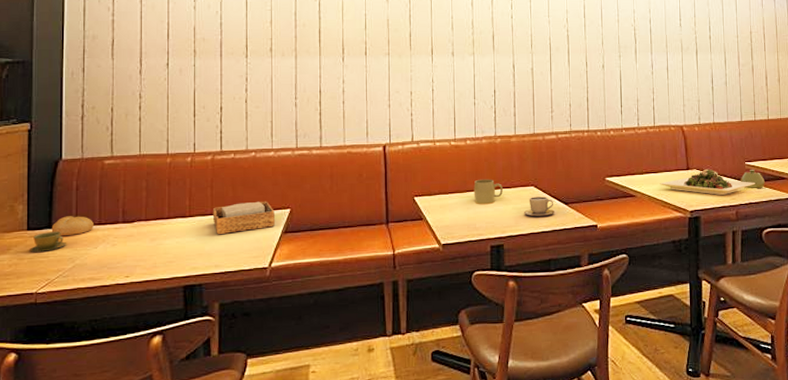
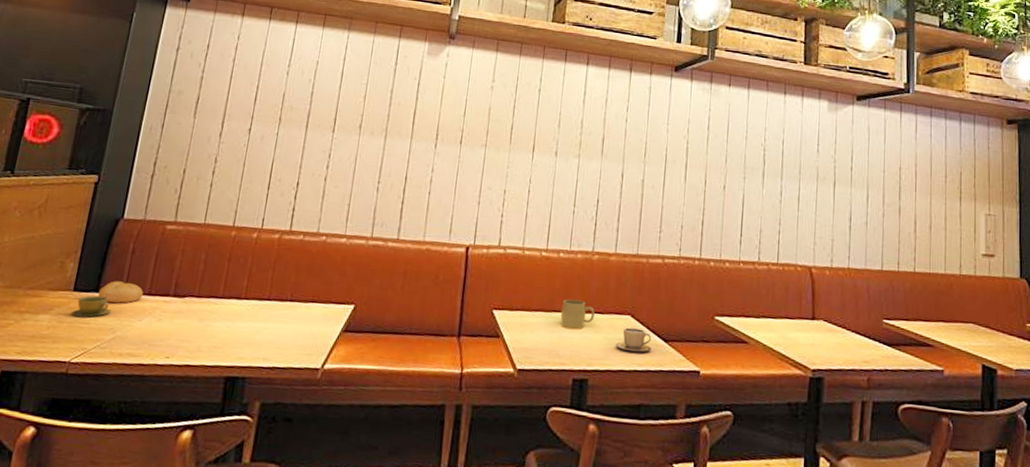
napkin holder: present [212,201,276,235] -> none [269,290,337,325]
salad: present [660,169,755,196] -> none [778,321,894,357]
sugar bowl: present [739,170,766,189] -> none [875,329,907,355]

